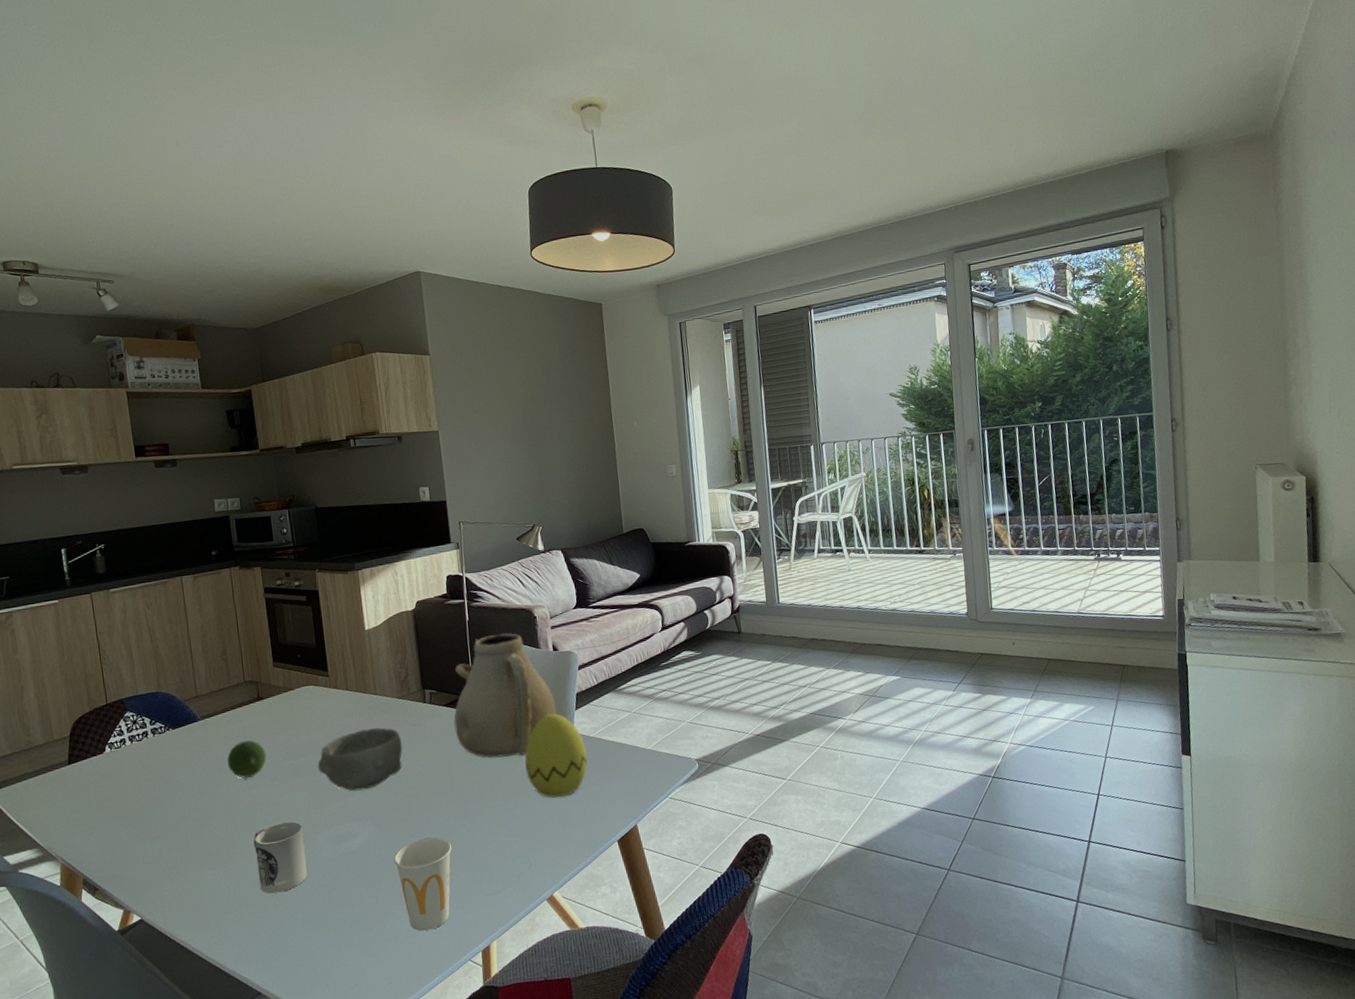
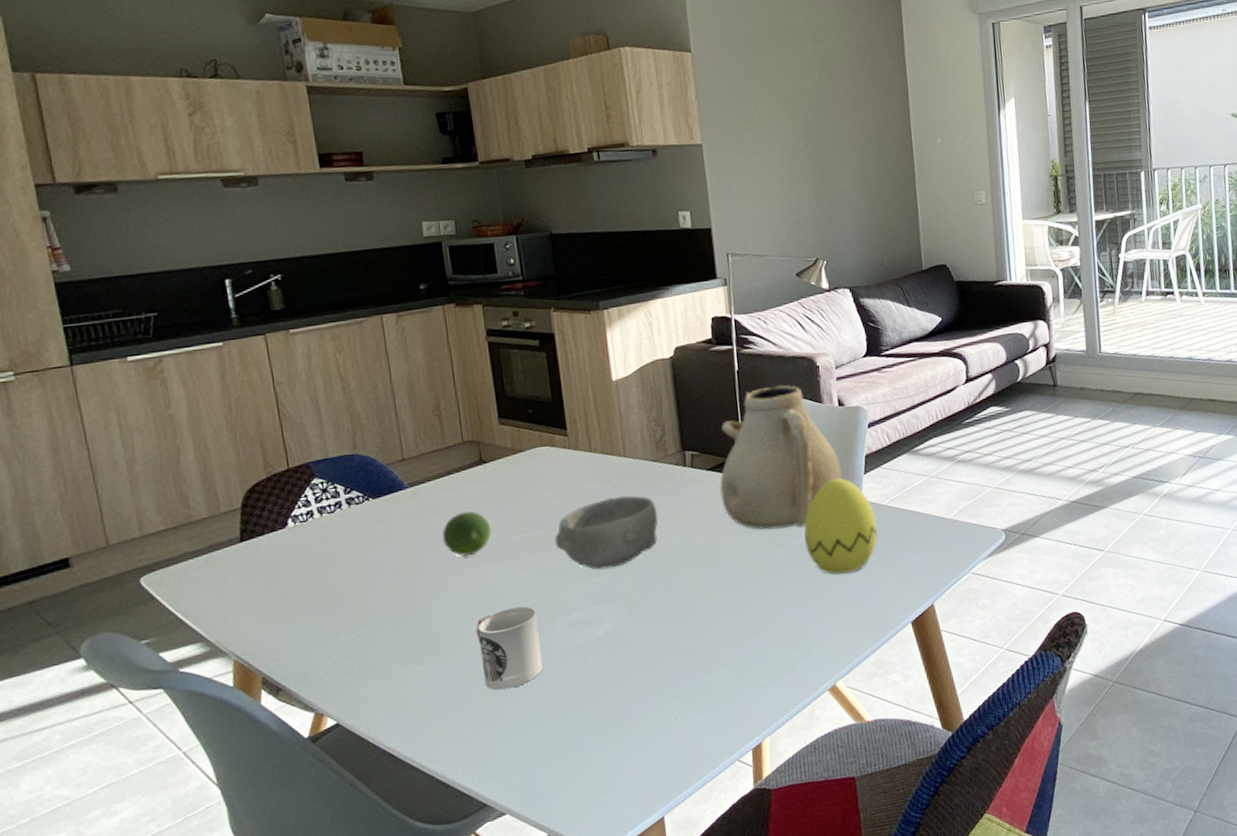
cup: present [393,837,452,931] -> none [647,622,717,729]

